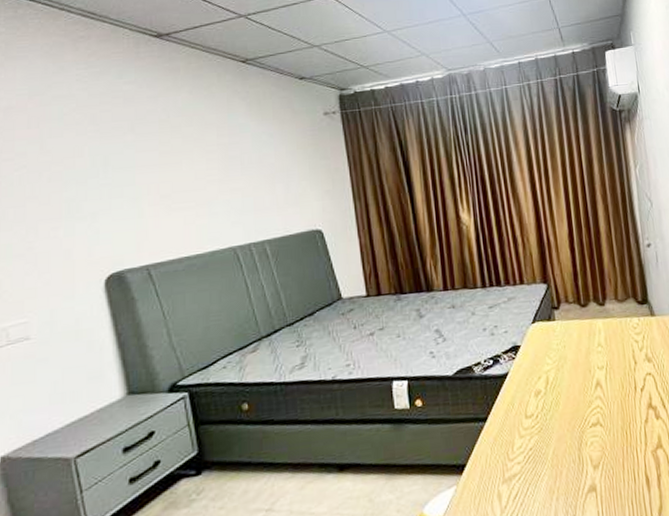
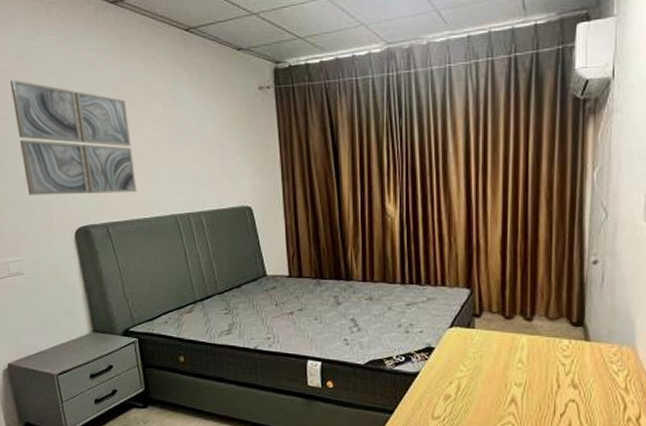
wall art: none [20,117,187,244] -> present [9,80,137,195]

